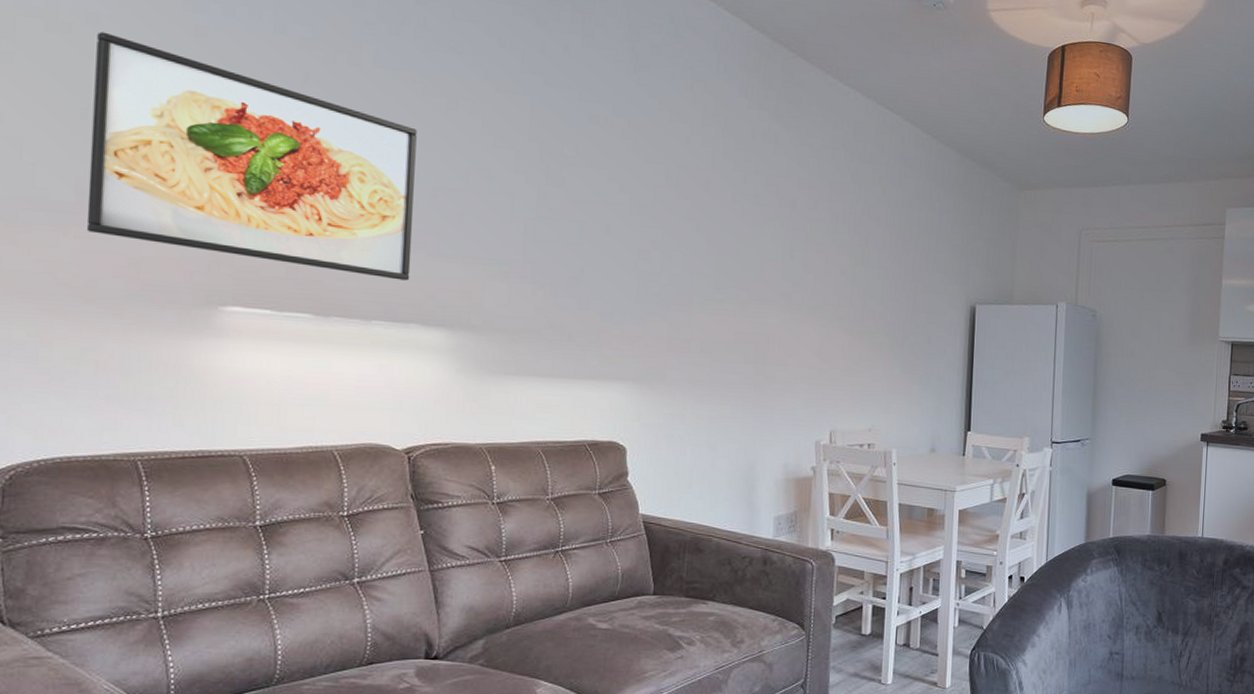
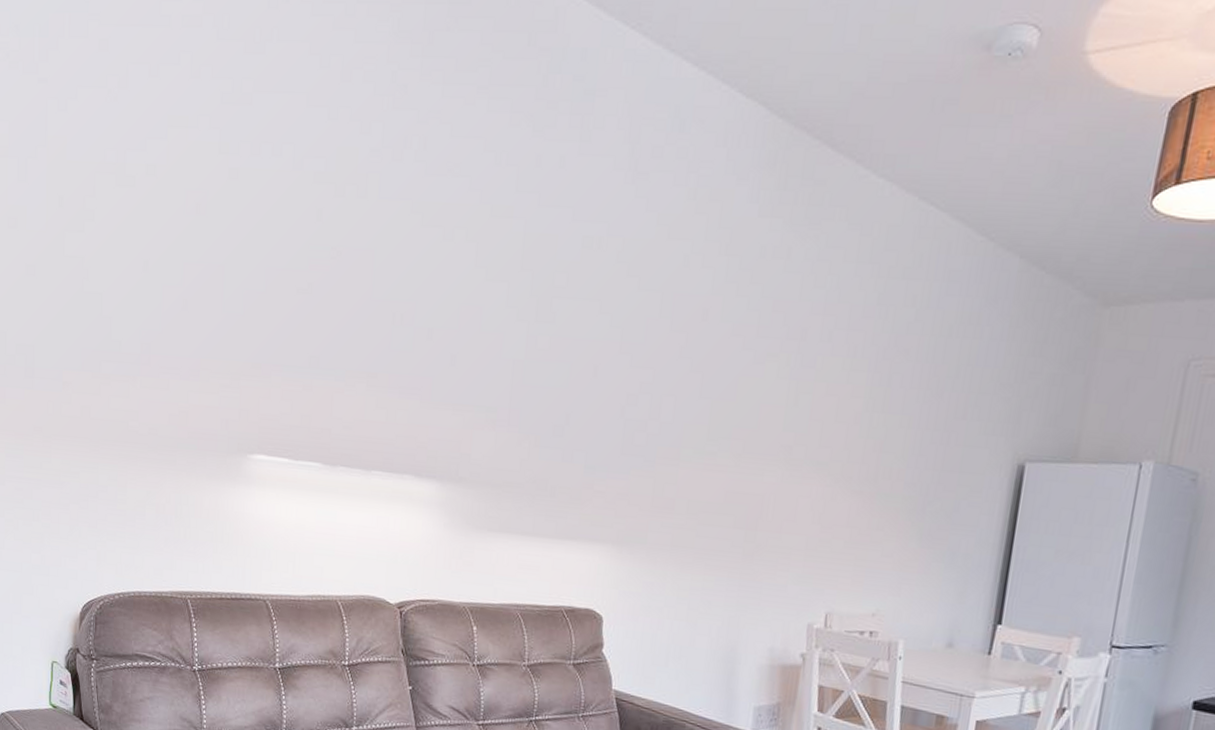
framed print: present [86,31,417,281] -> none [148,182,415,429]

